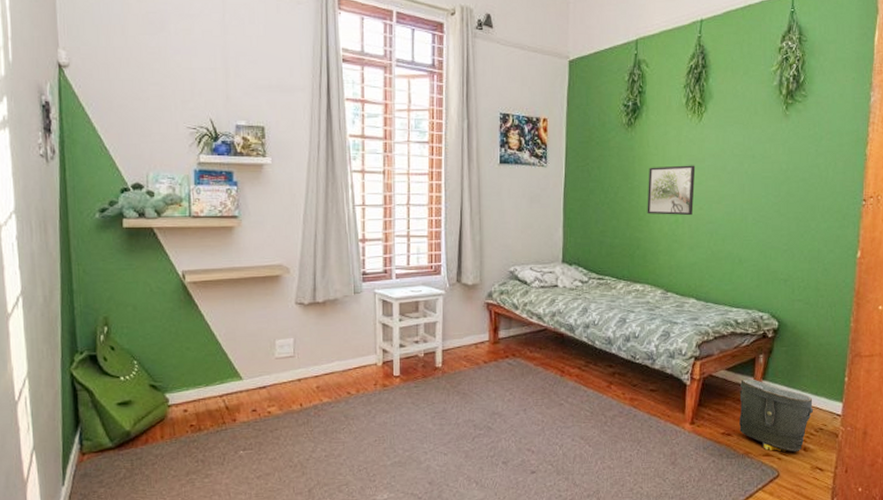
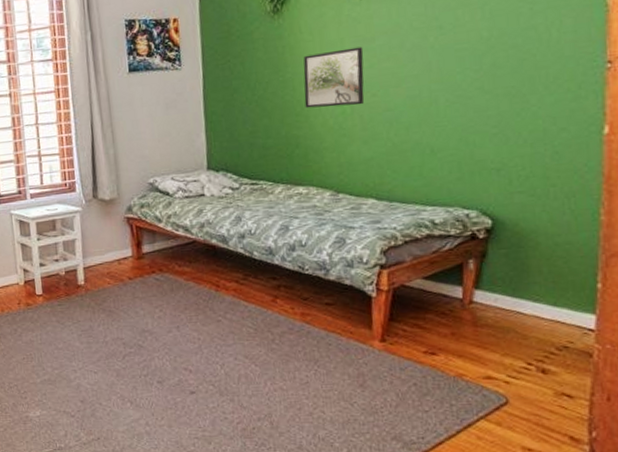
bag: present [738,379,814,453] -> none [441,288,553,375]

